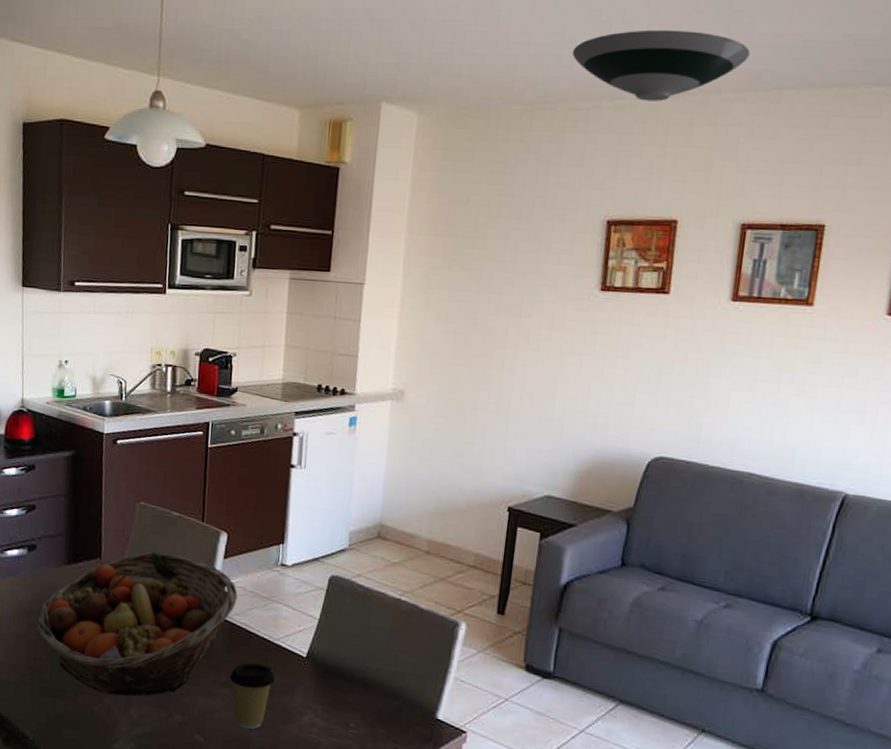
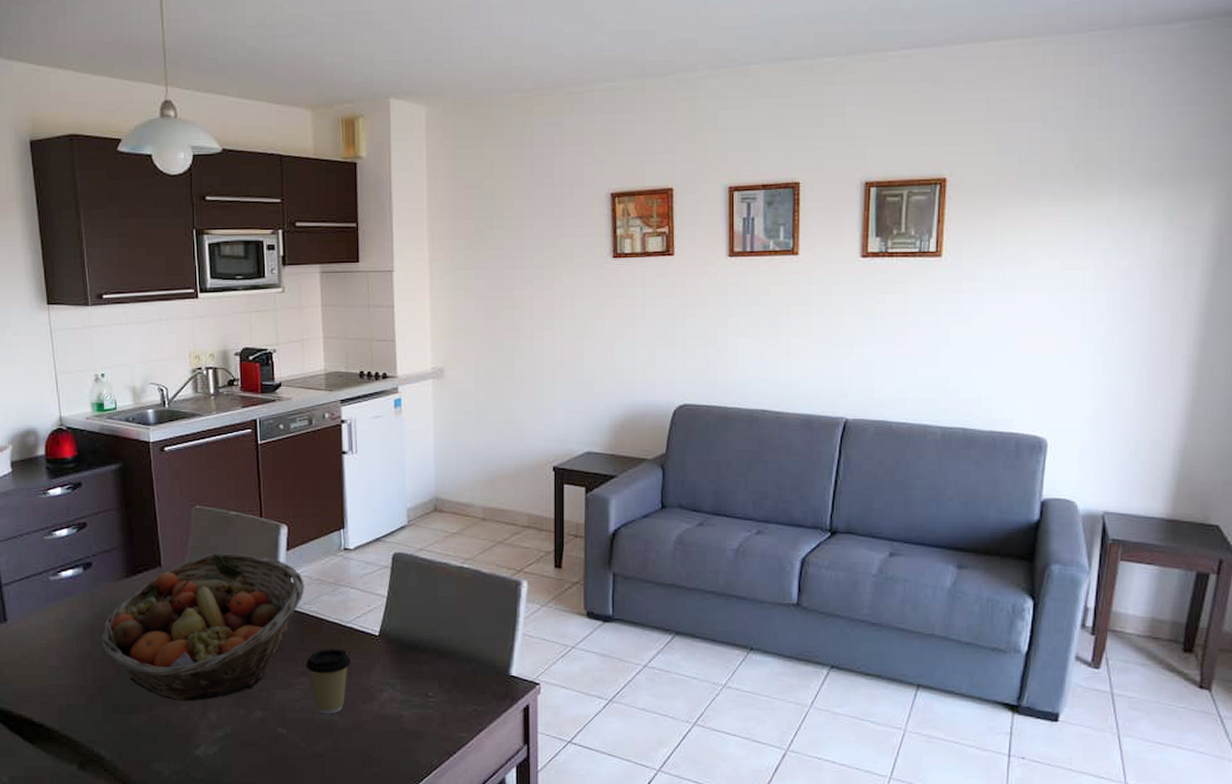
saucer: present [572,29,750,101] -> none [561,16,717,82]

